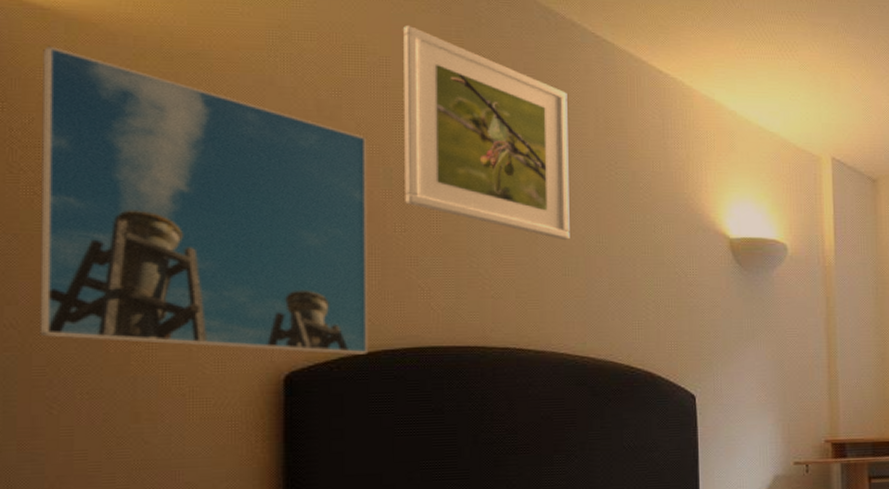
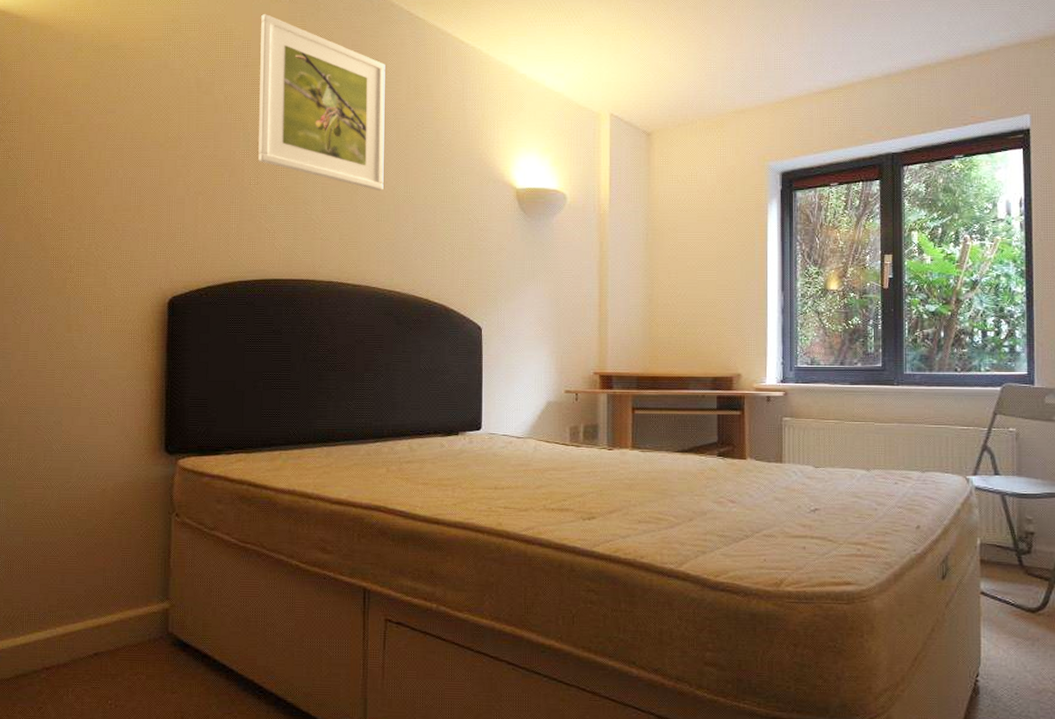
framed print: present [39,45,369,355] -> none [10,45,232,284]

